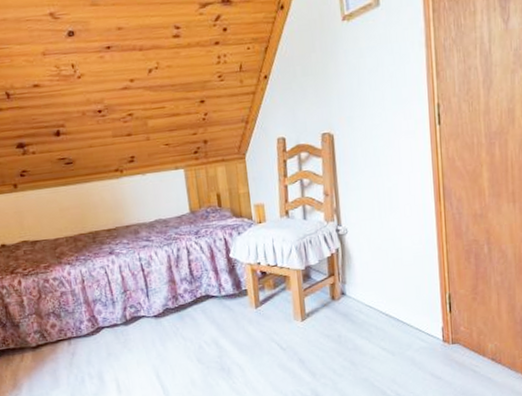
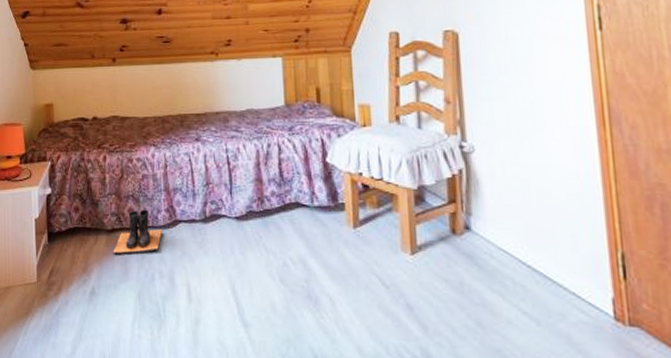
boots: none [40,322,87,366] -> present [113,209,162,254]

